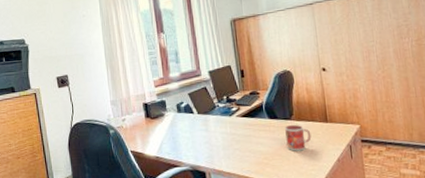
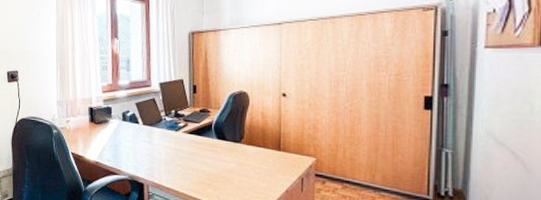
mug: present [285,125,312,151] -> none [232,149,261,177]

